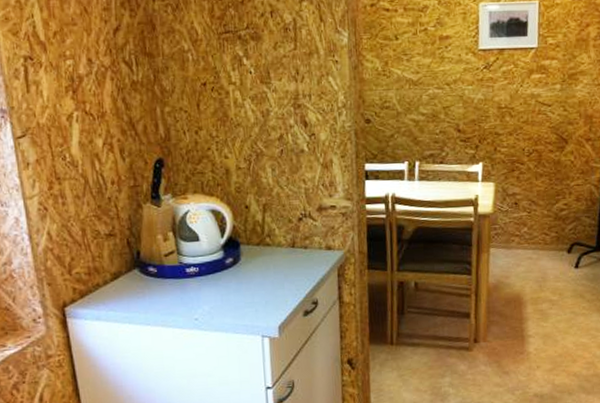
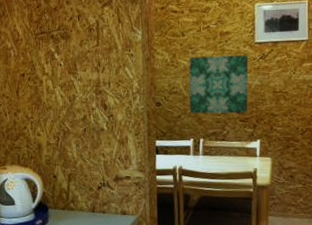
wall art: none [403,63,471,133] -> present [189,55,249,114]

